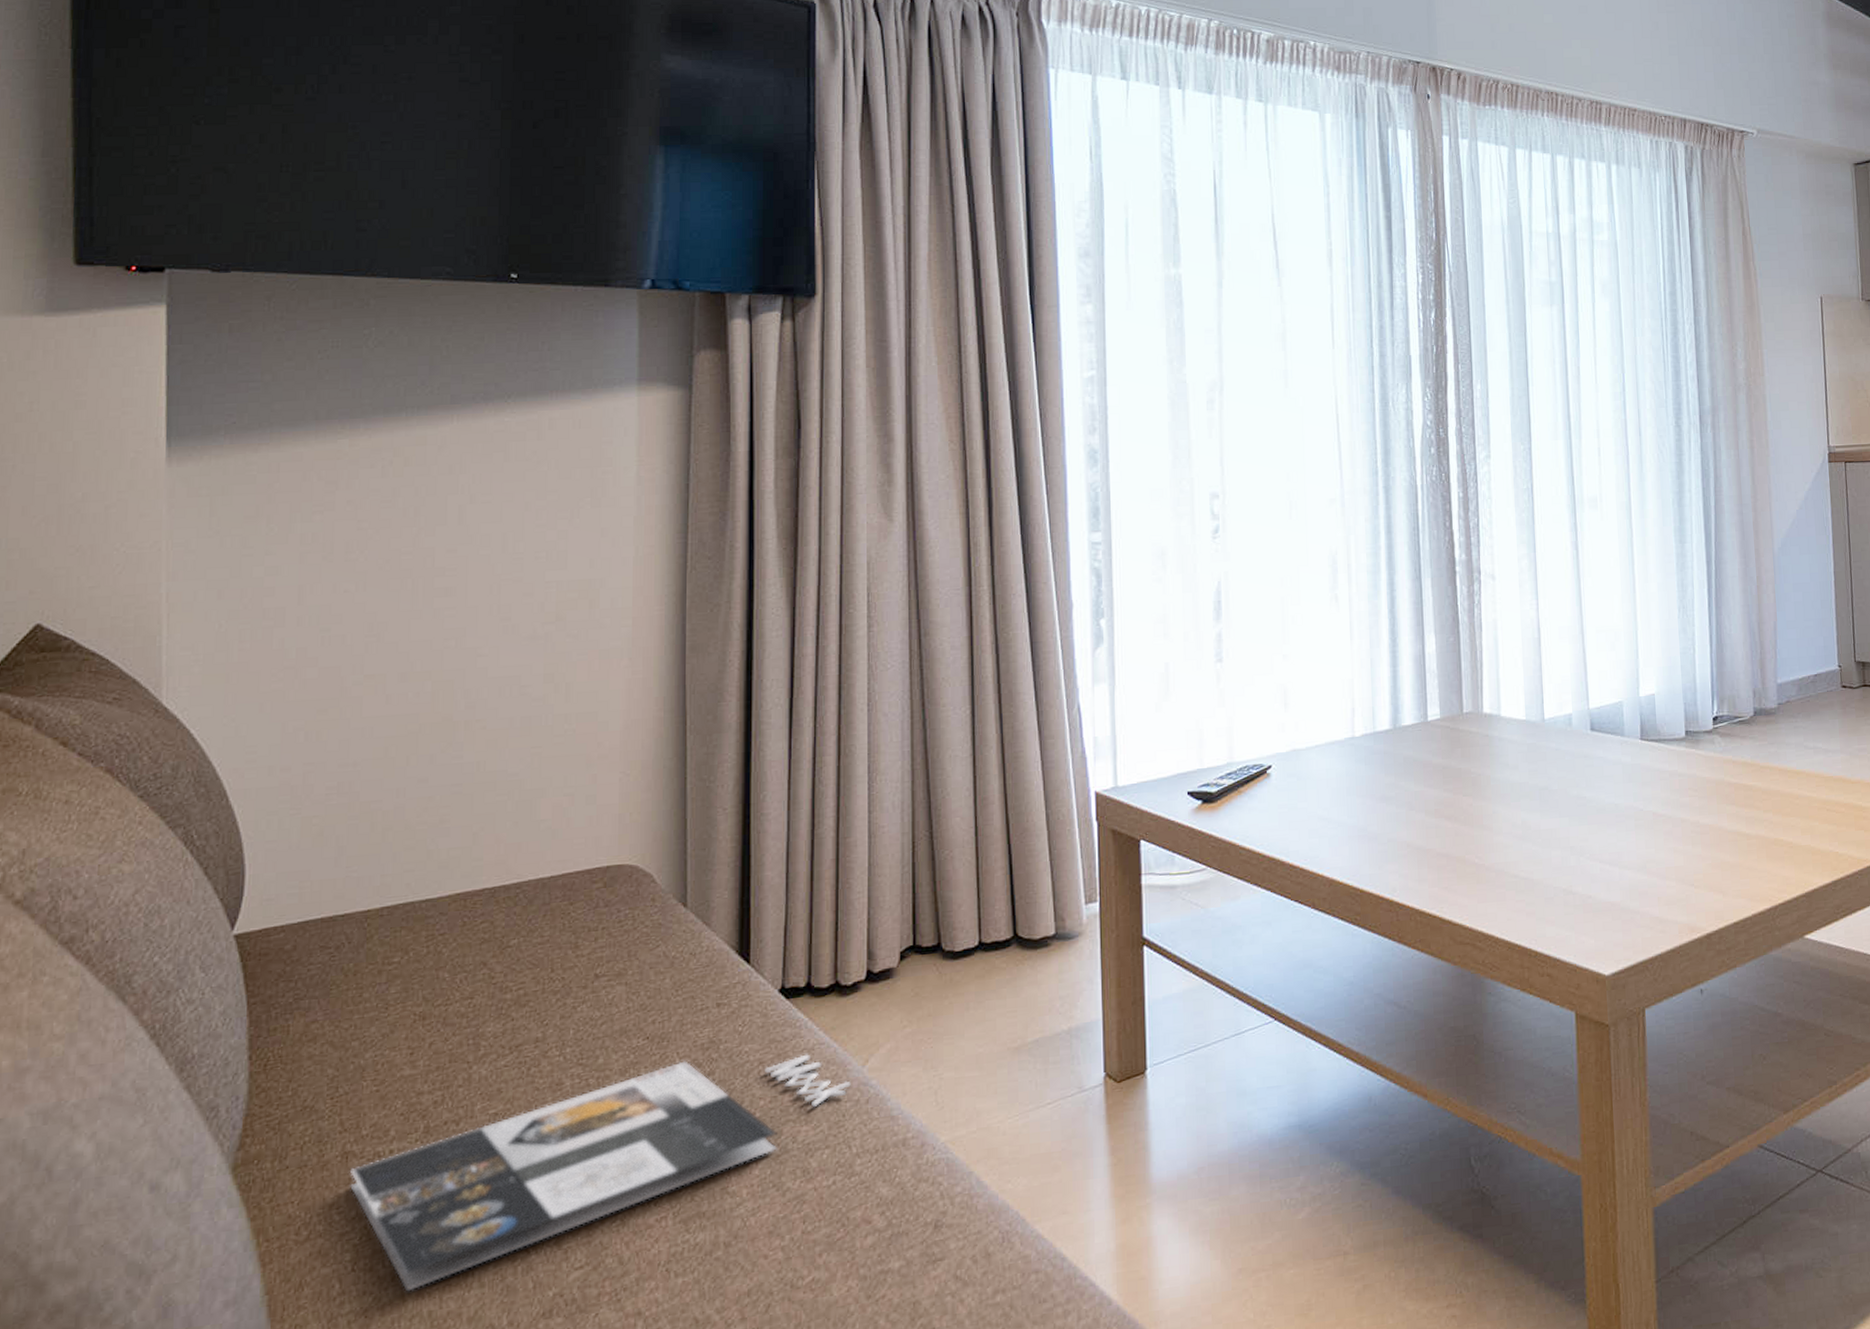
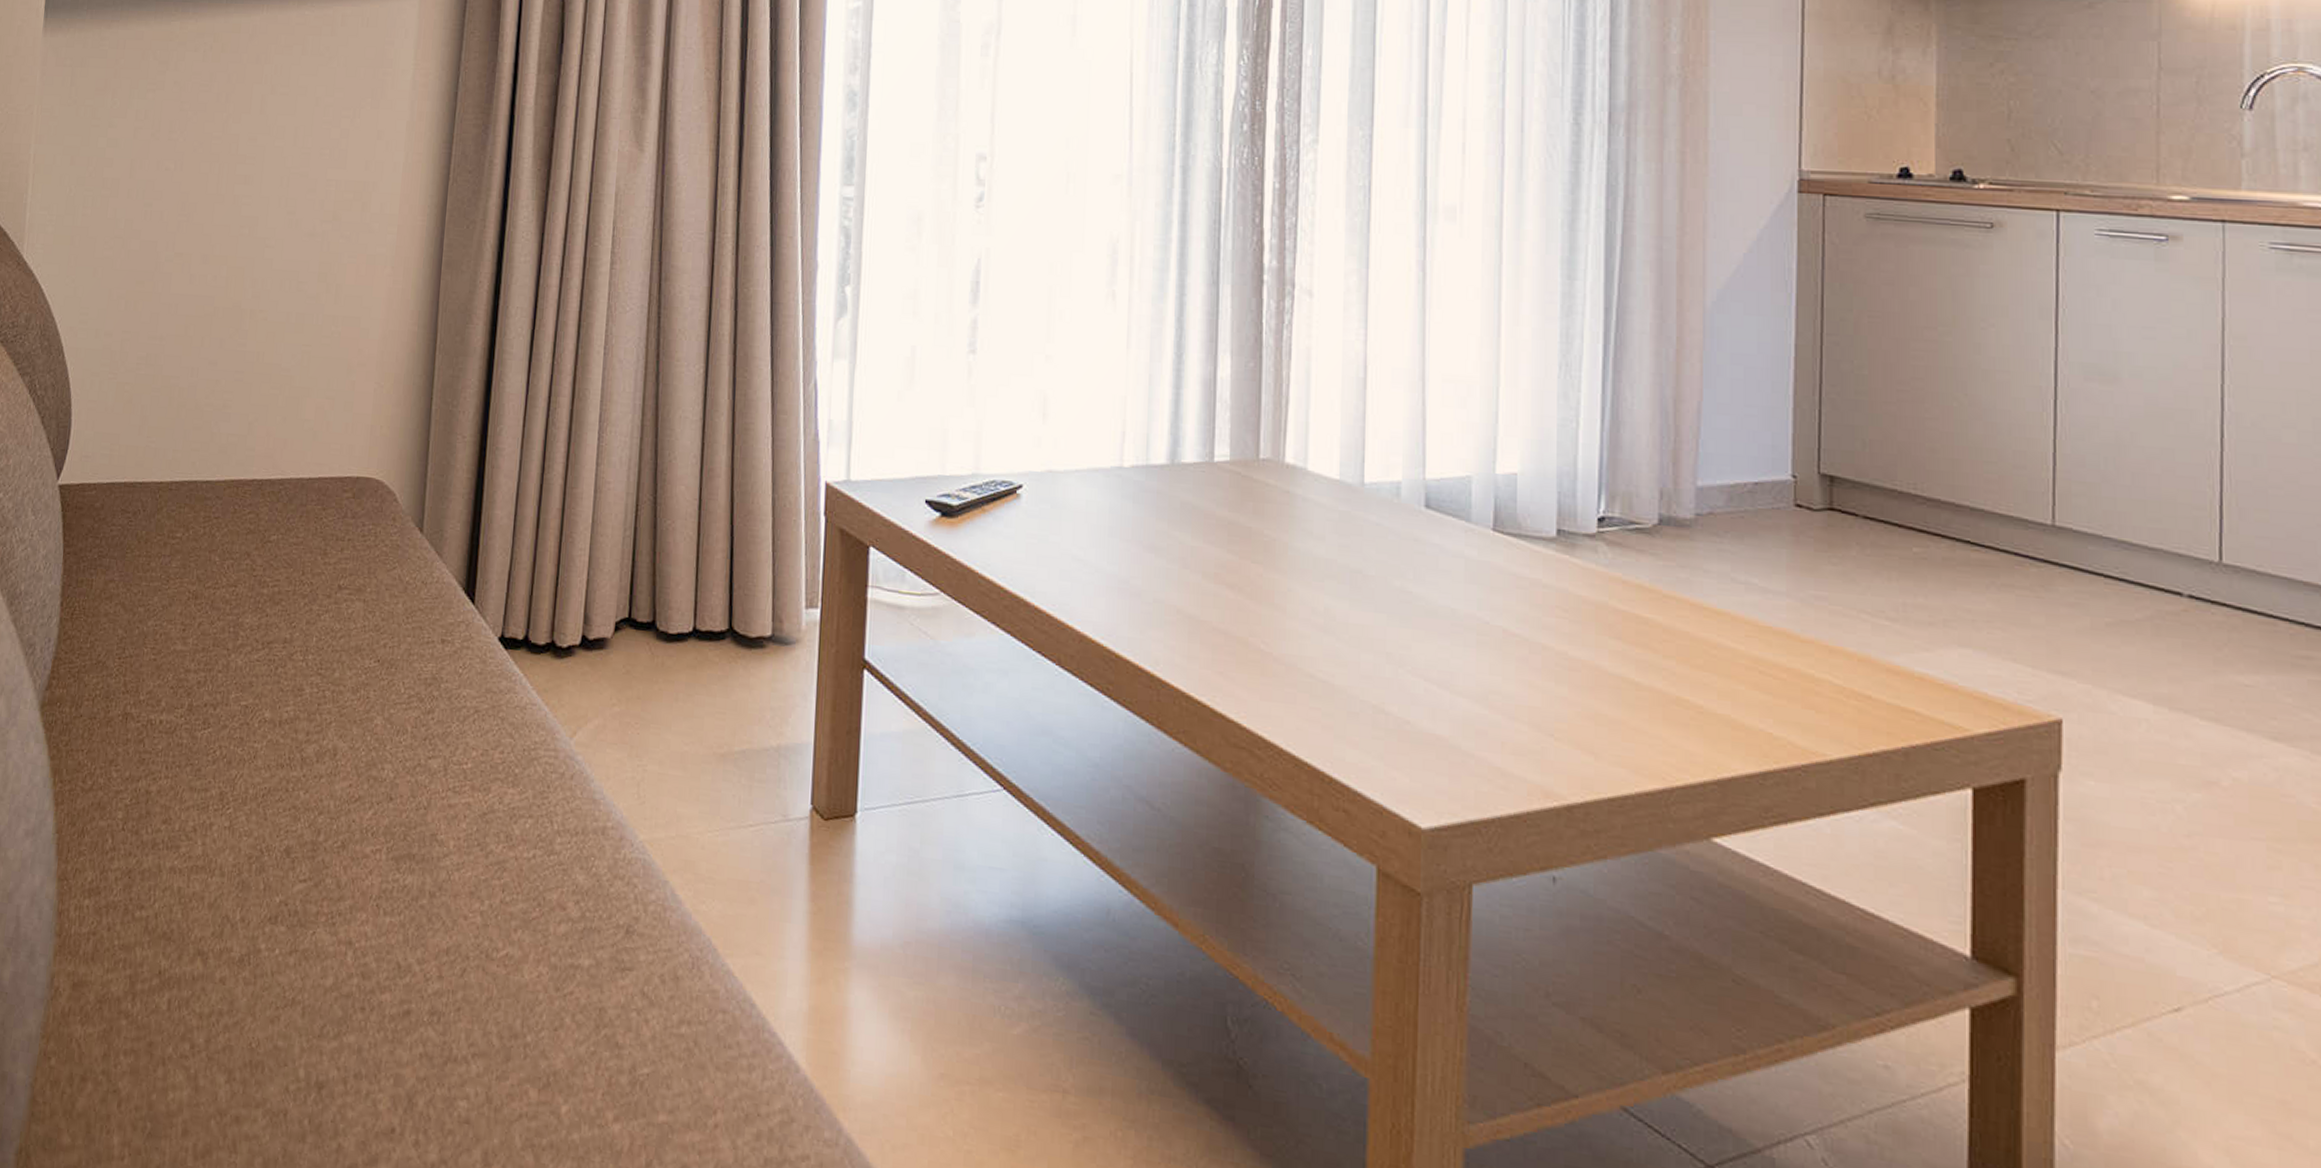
magazine: present [350,1054,851,1292] -> none [127,691,558,864]

